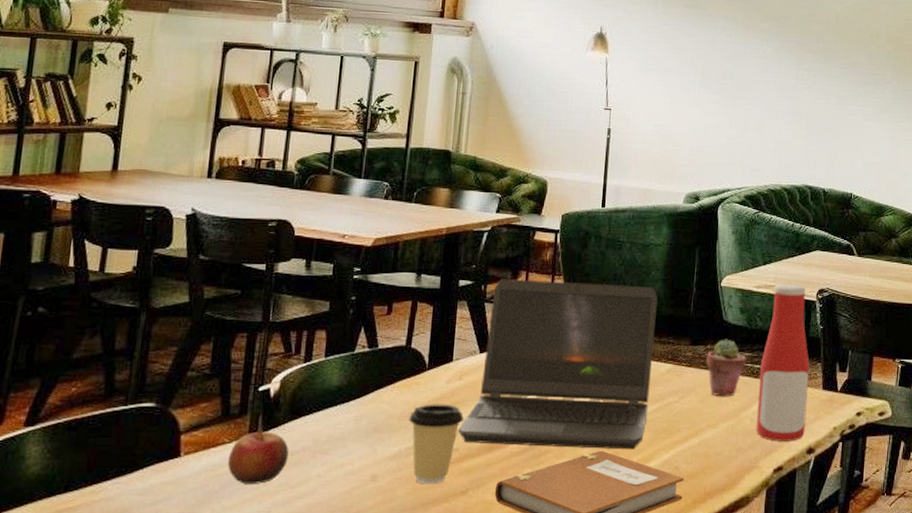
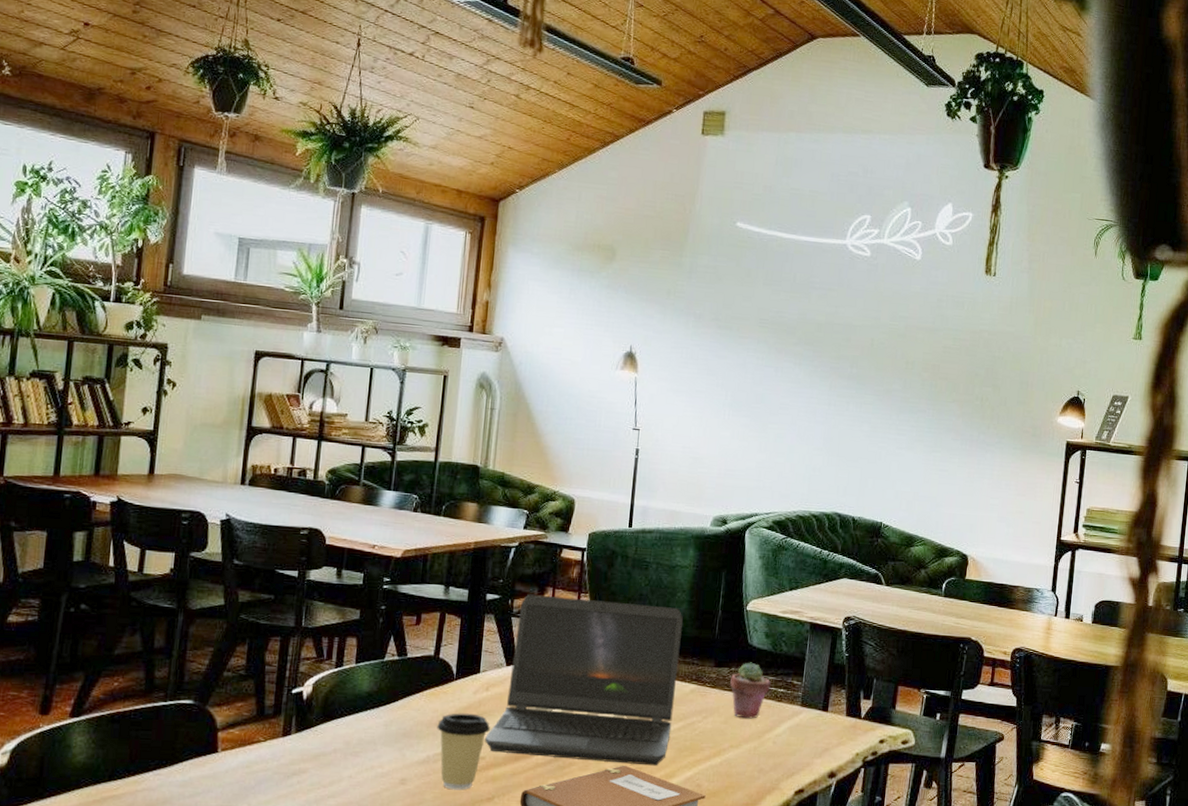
apple: present [227,431,289,484] -> none [262,732,321,782]
bottle: present [756,283,810,442] -> none [778,610,834,765]

